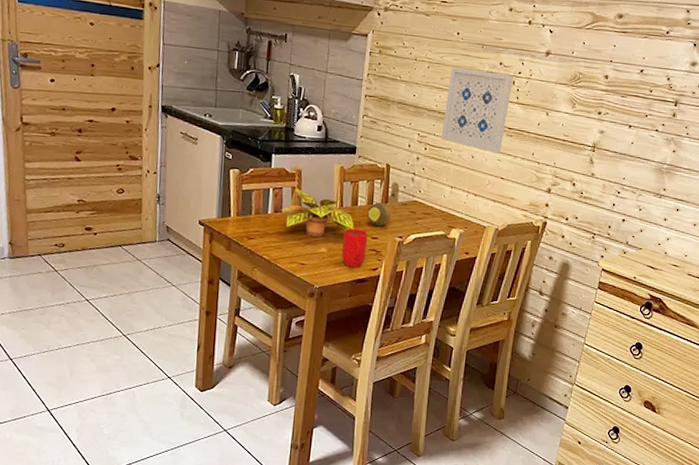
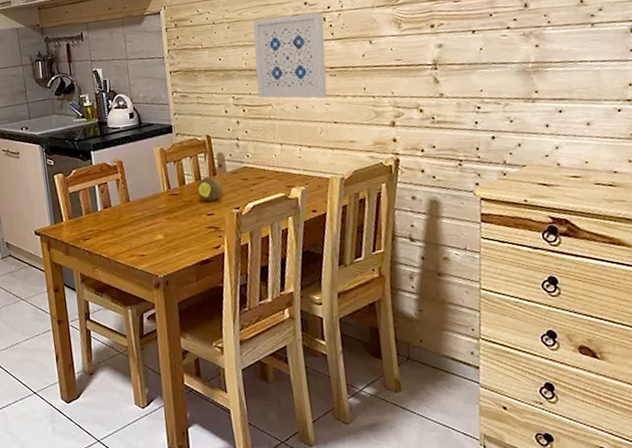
plant: present [280,189,354,237] -> none [109,180,187,226]
mug: present [341,228,368,268] -> none [177,208,205,250]

